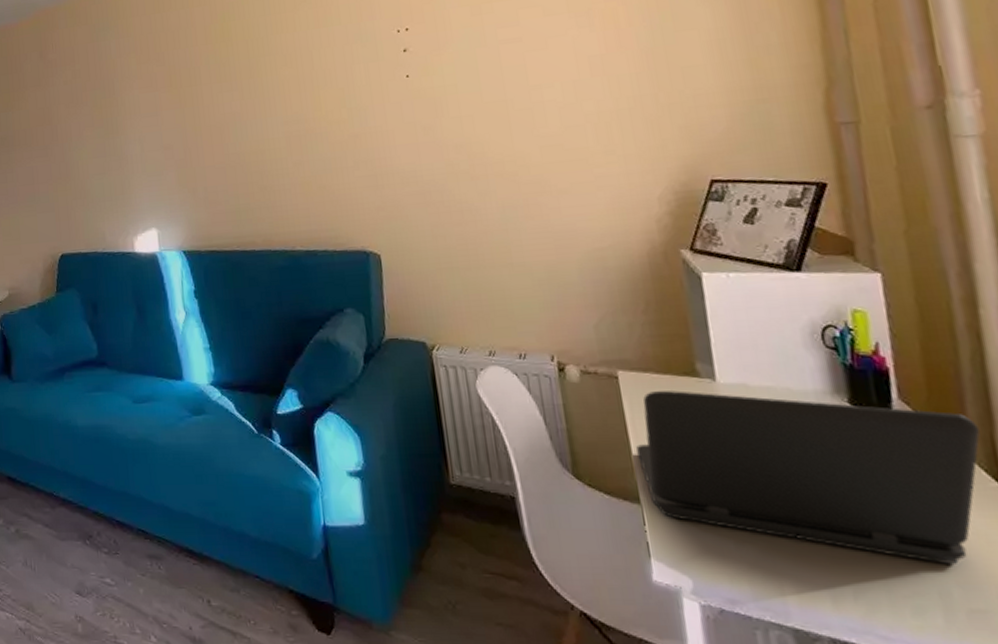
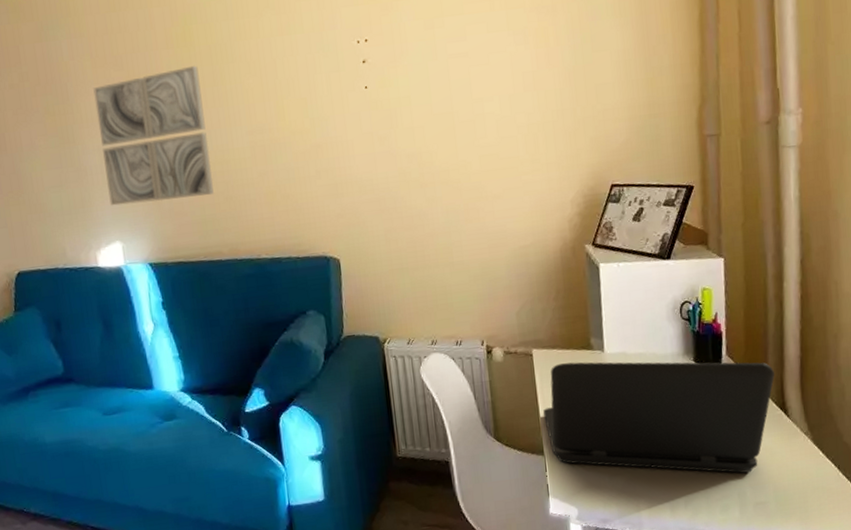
wall art: none [137,59,249,194] -> present [93,65,214,206]

